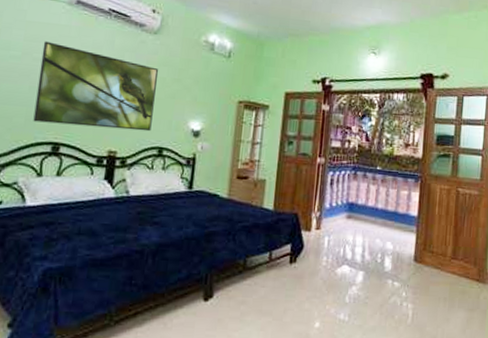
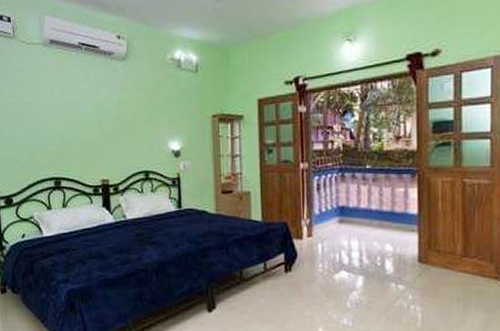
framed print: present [33,41,159,132] -> none [30,84,135,161]

